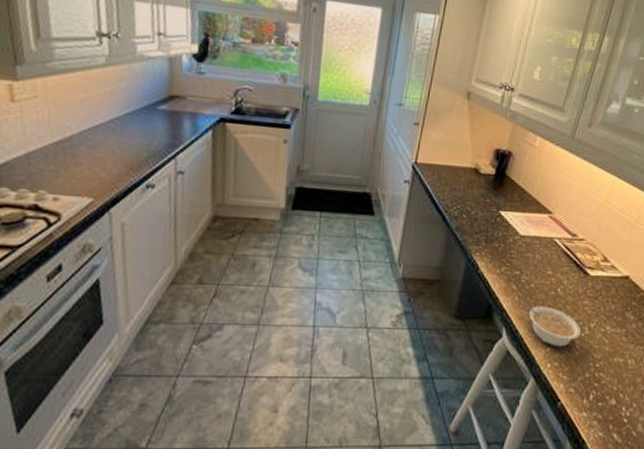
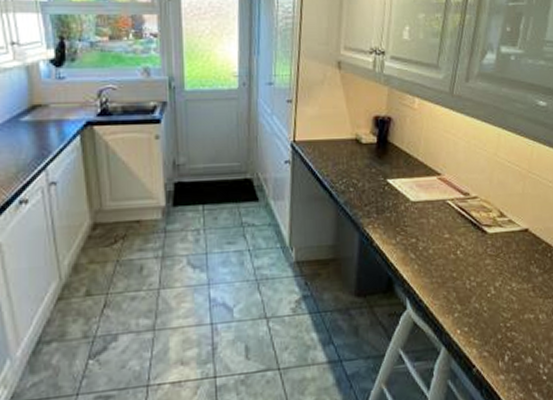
legume: present [522,301,582,347] -> none [422,268,488,312]

